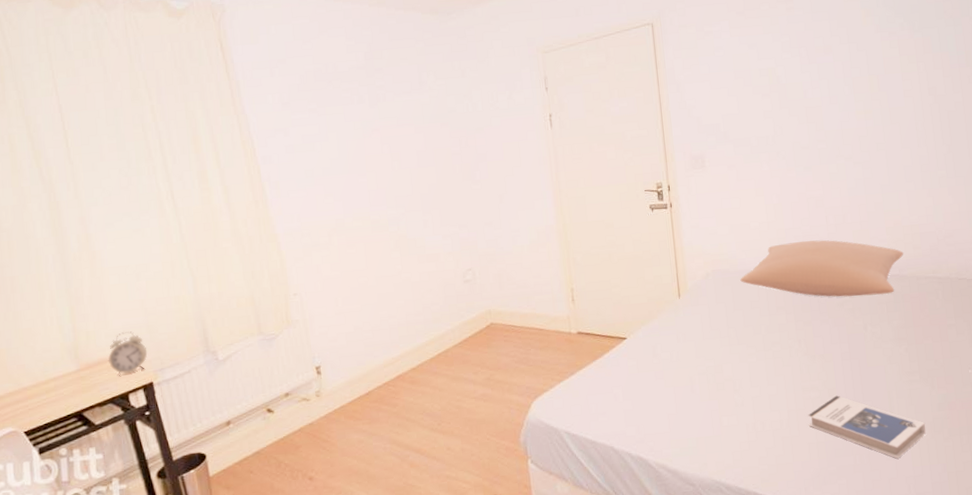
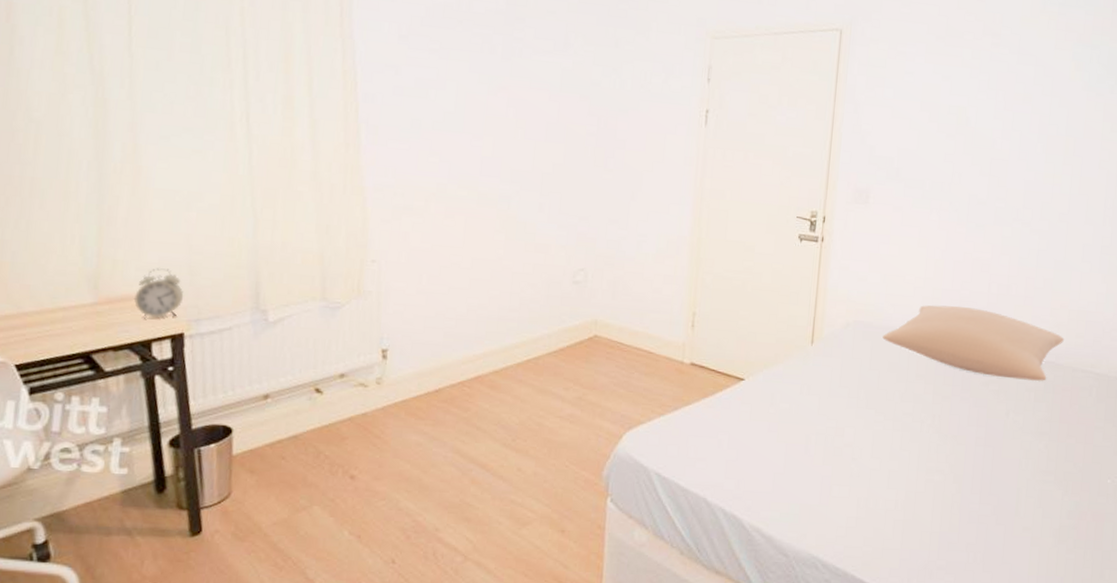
hardback book: present [808,395,926,459] -> none [925,483,1051,564]

